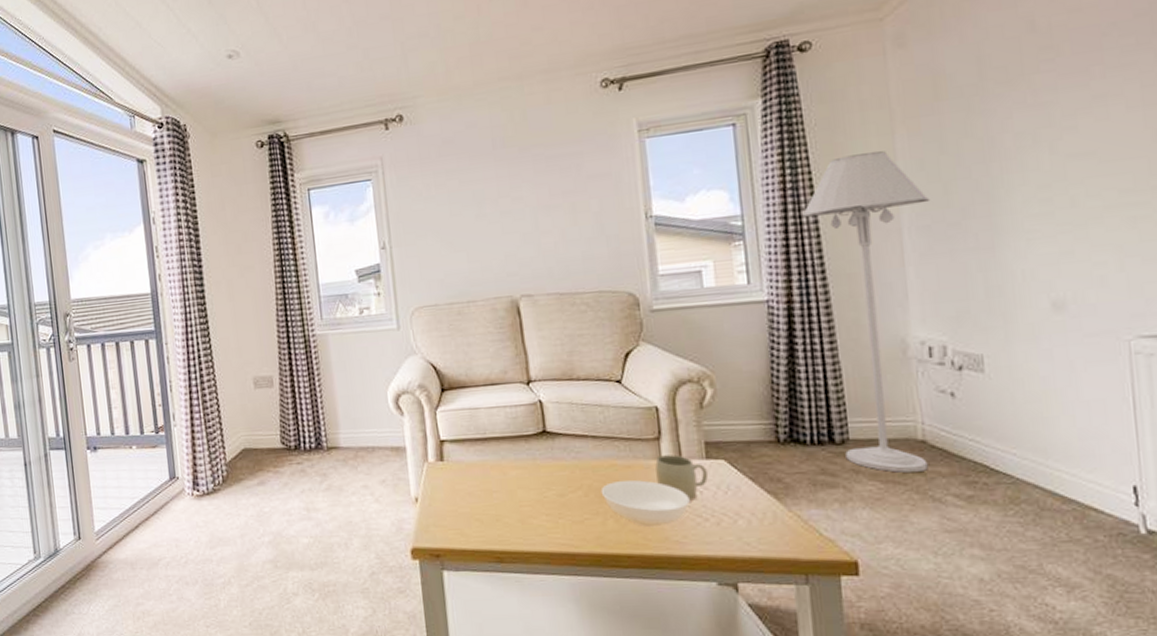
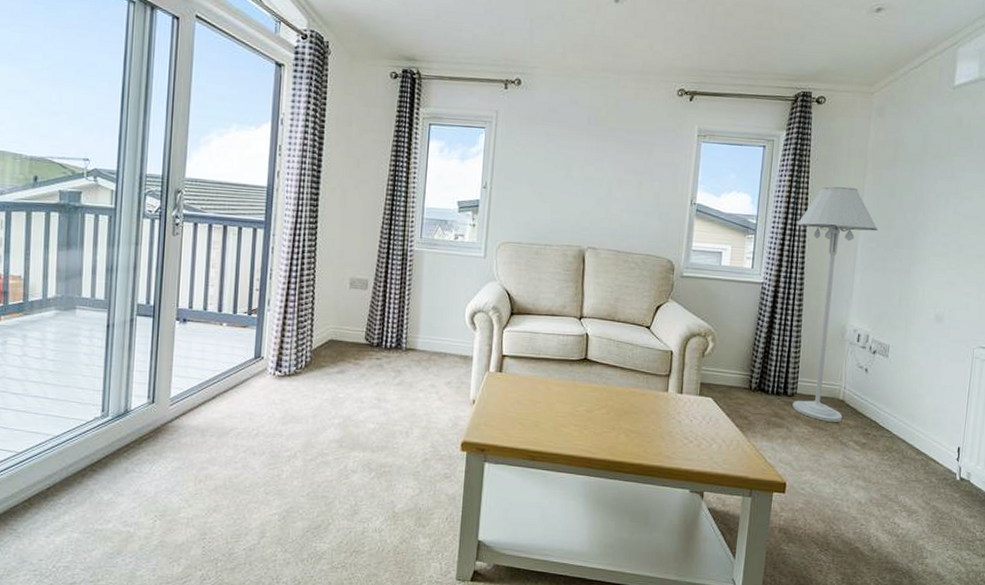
bowl: present [600,479,690,528] -> none [619,404,682,444]
mug: present [655,455,708,501] -> none [661,389,698,426]

